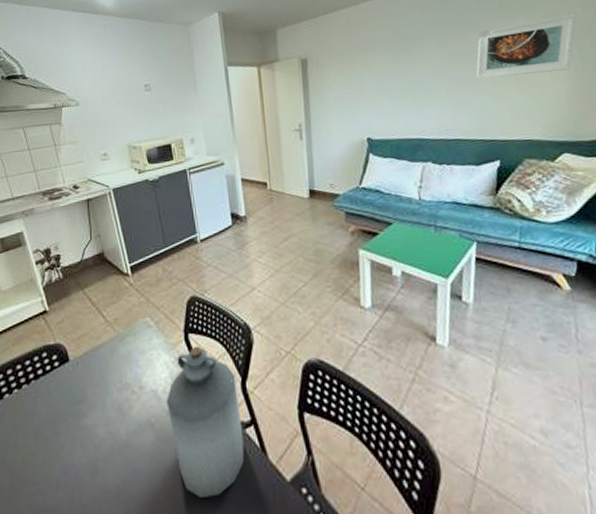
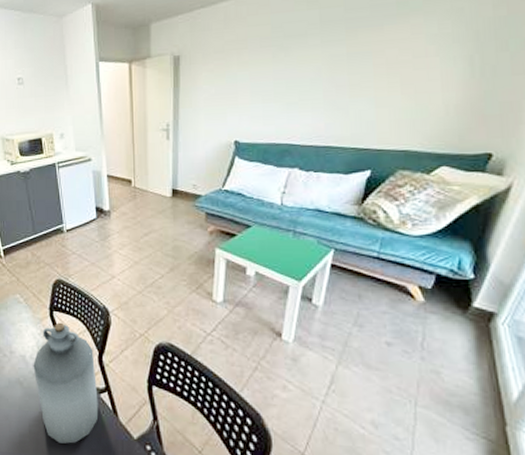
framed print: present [476,13,577,79] -> none [359,11,486,83]

